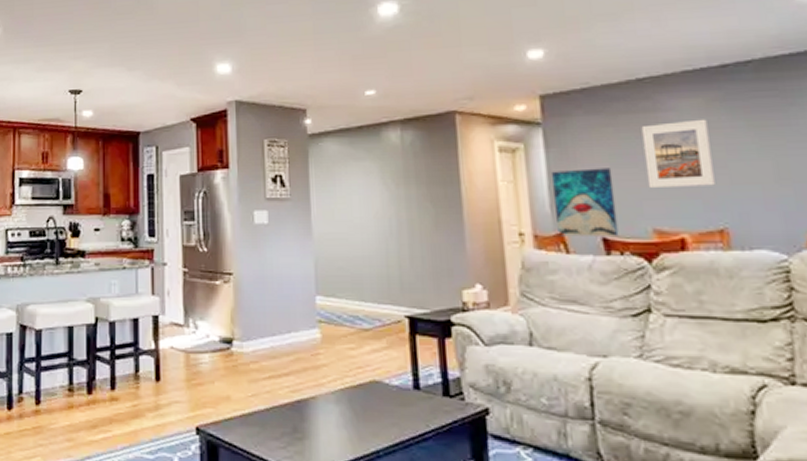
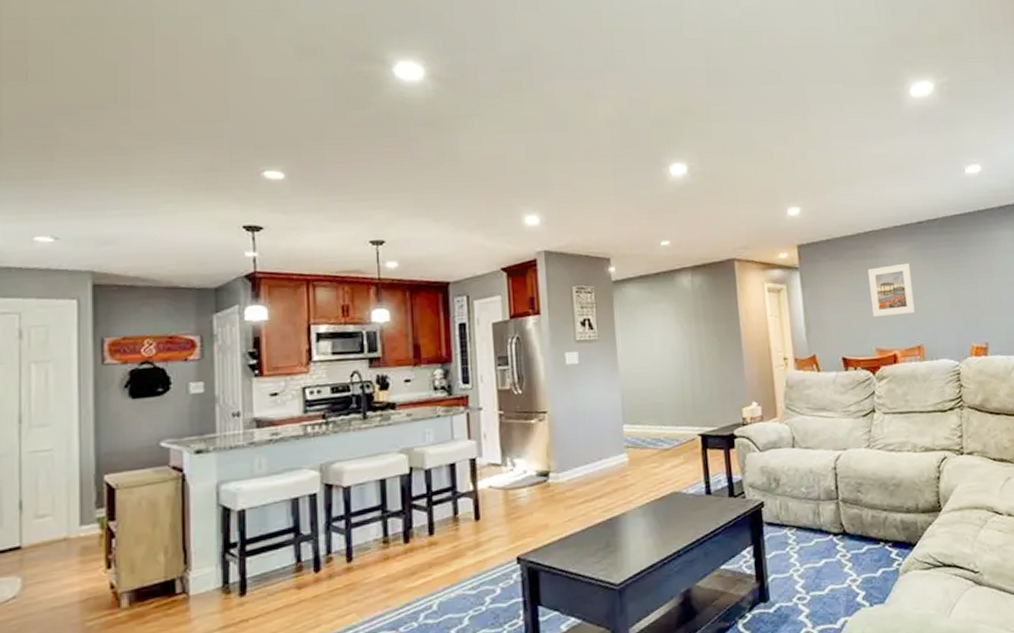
wall art: present [552,168,619,237] -> none [807,302,853,359]

